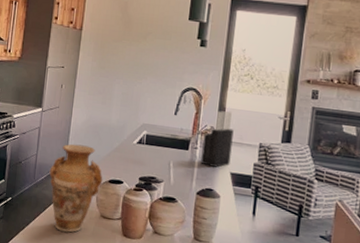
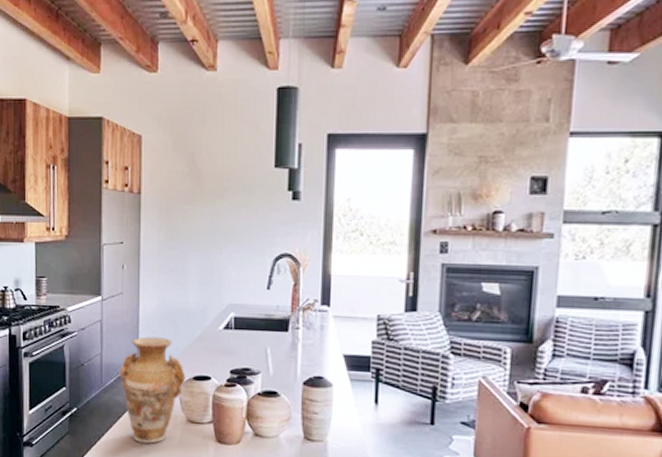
knife block: present [200,110,234,168] -> none [305,278,343,350]

